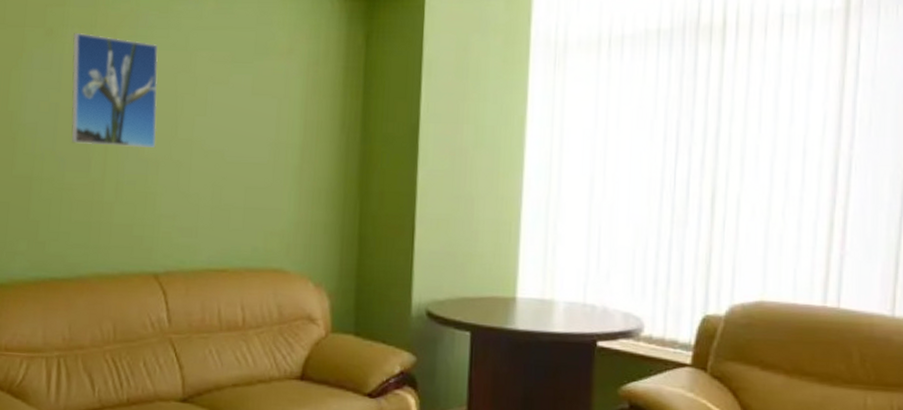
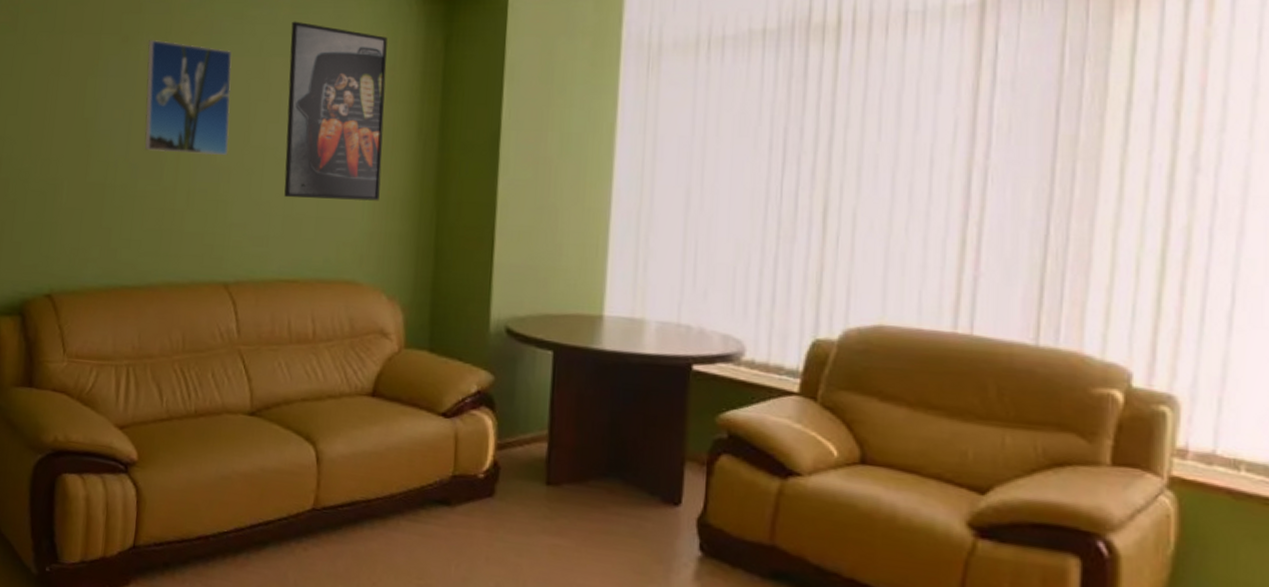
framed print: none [212,16,311,192] -> present [284,21,388,201]

